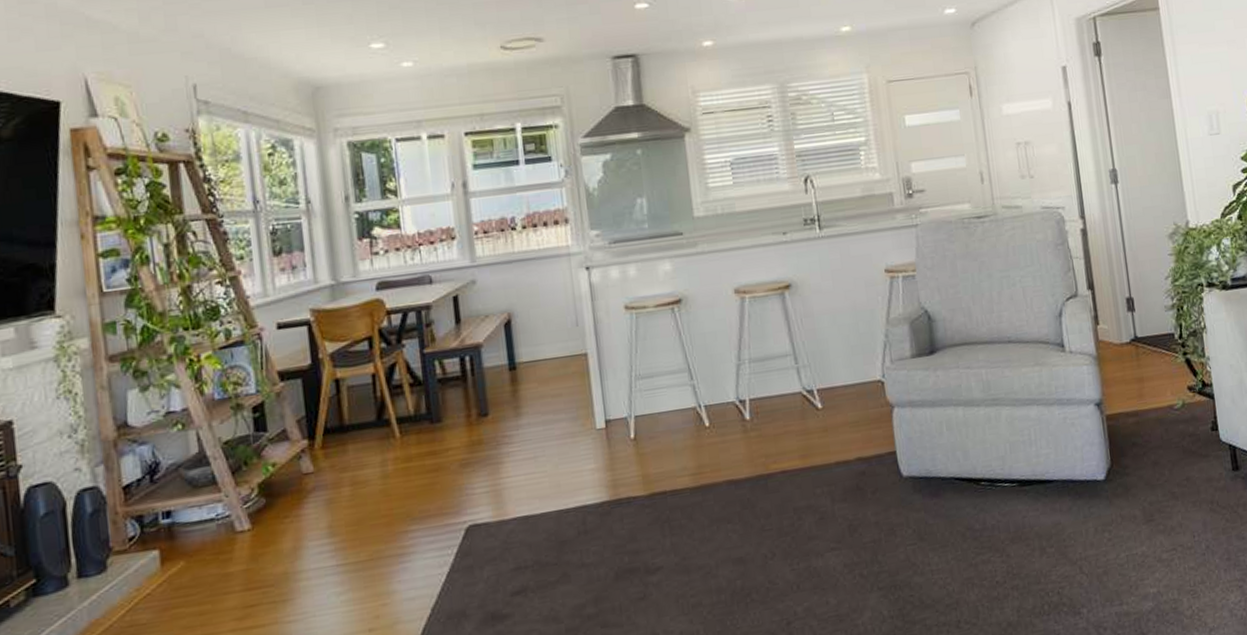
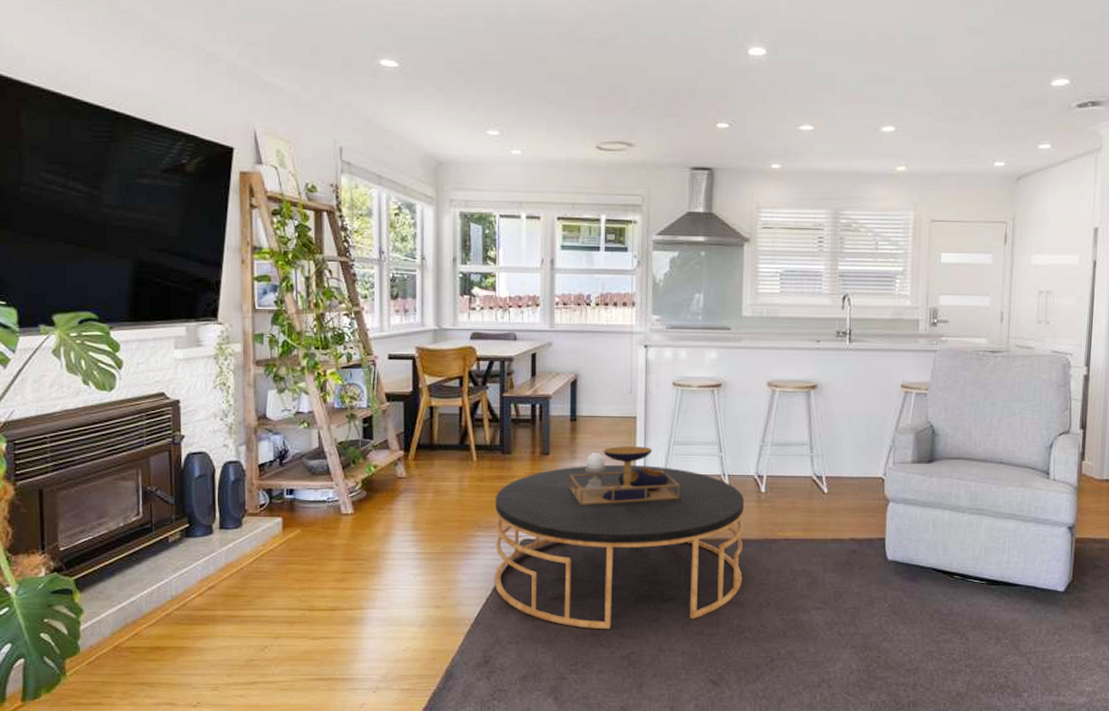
coffee table: none [428,387,740,625] -> present [494,446,745,630]

